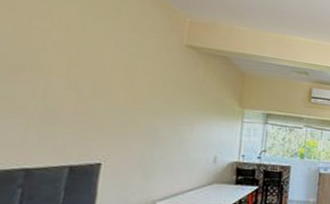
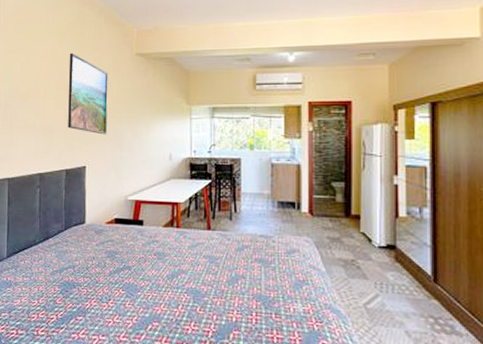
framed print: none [80,27,148,129] -> present [68,53,108,135]

